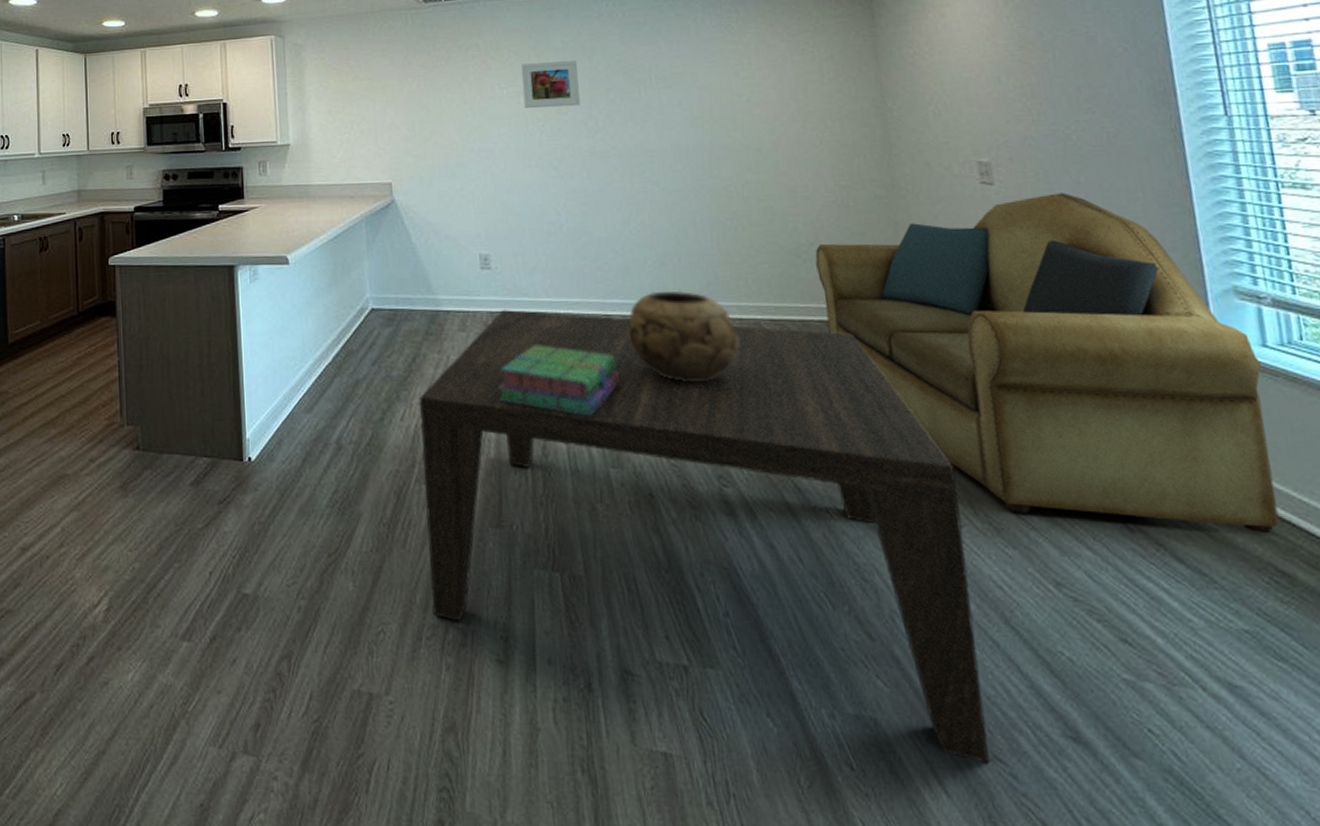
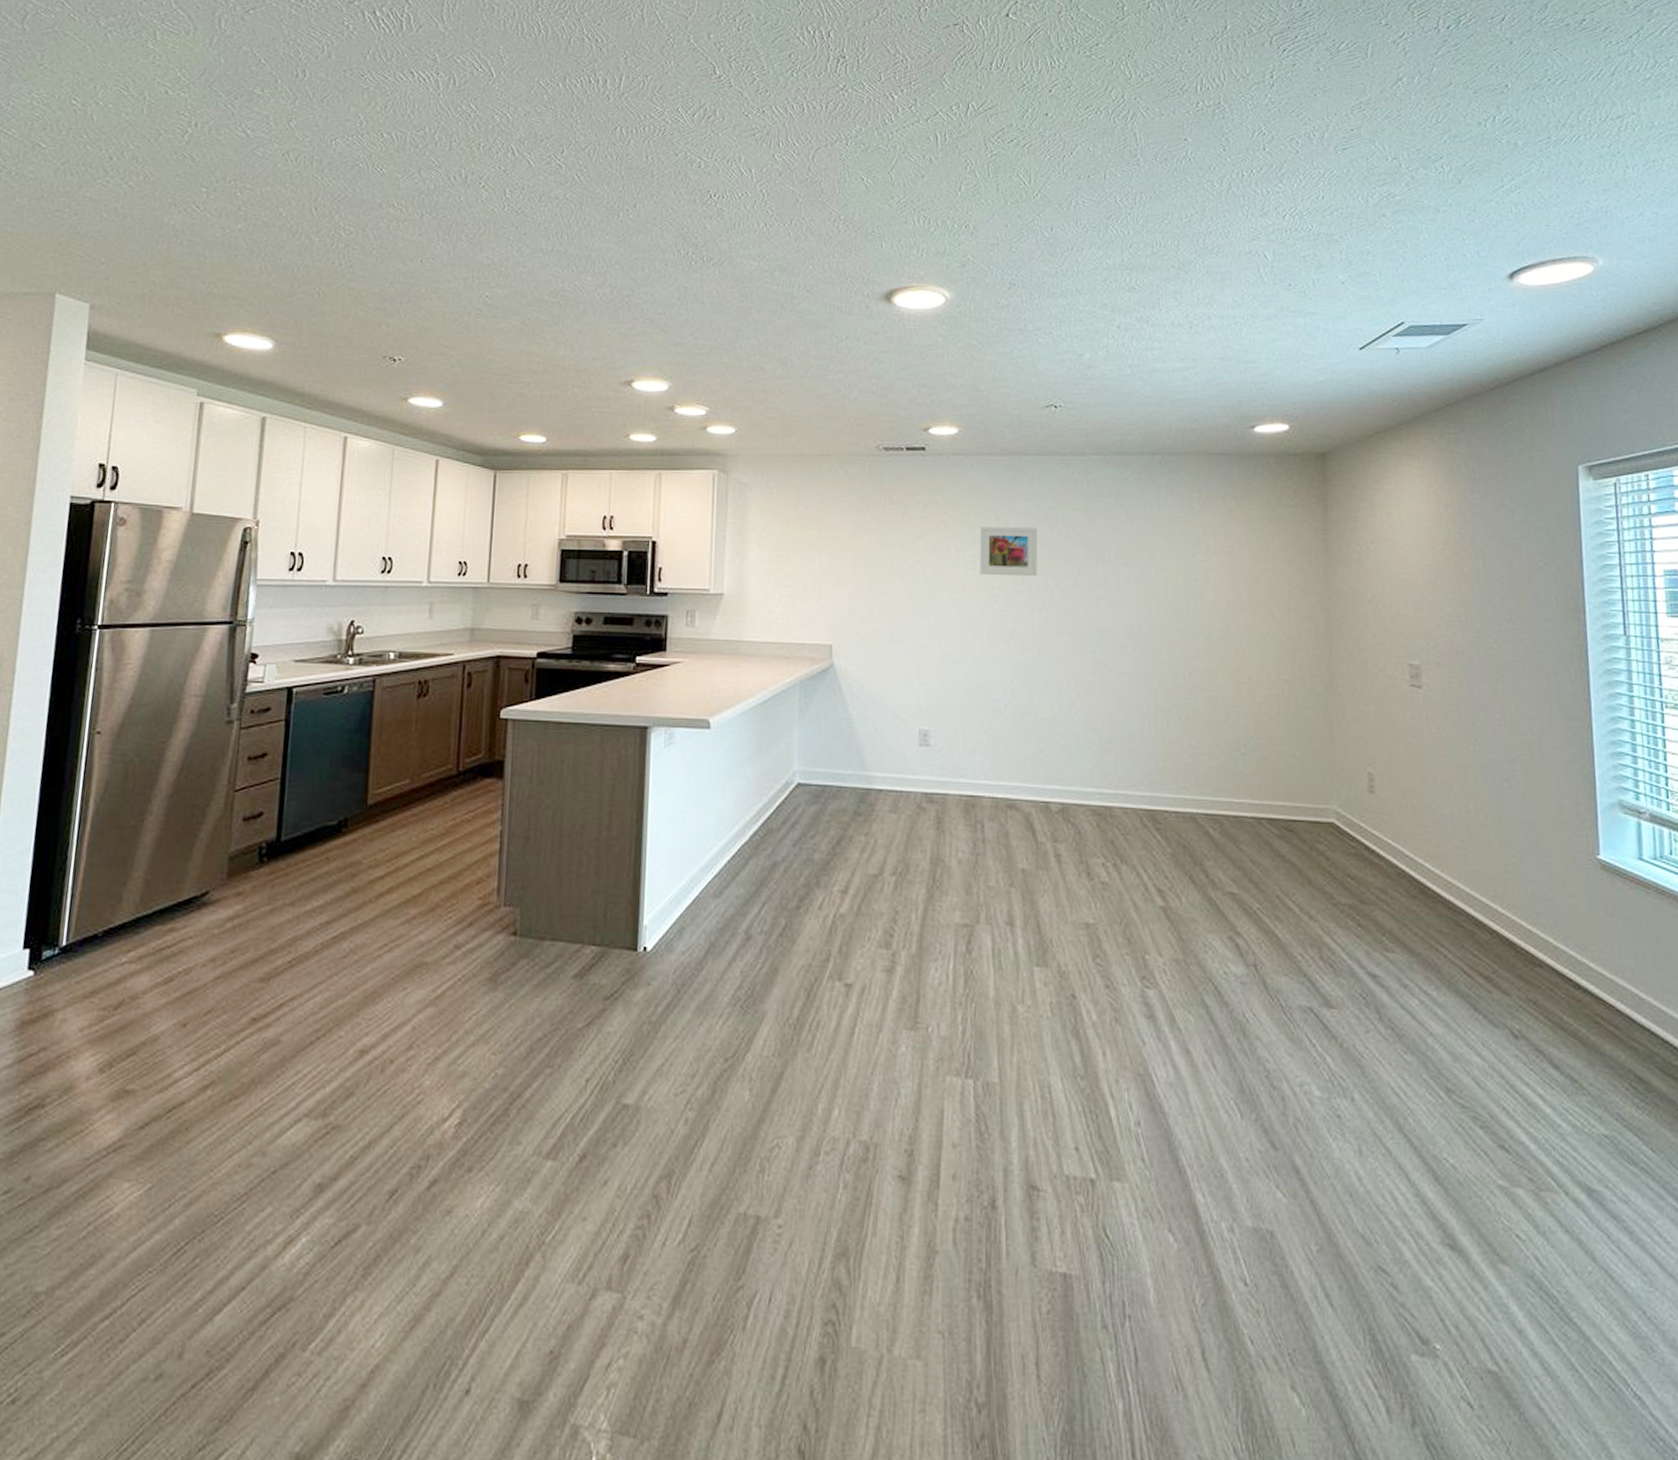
coffee table: present [419,309,990,764] -> none [834,790,1374,1275]
stack of books: present [499,345,621,416] -> none [926,831,1053,910]
decorative bowl: present [627,290,740,383] -> none [1064,778,1174,877]
sofa: present [815,193,1280,534] -> none [1253,700,1641,1042]

